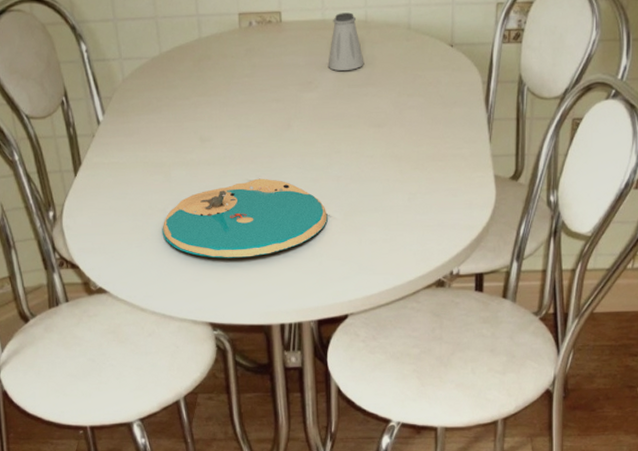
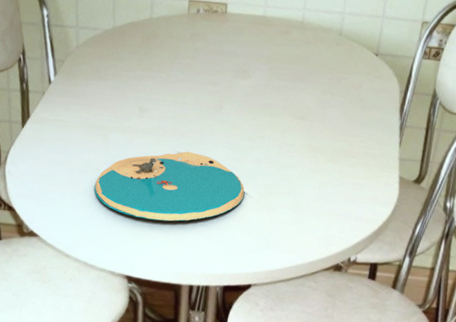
saltshaker: present [328,12,364,71] -> none [263,12,297,65]

